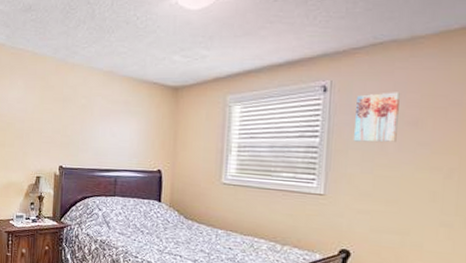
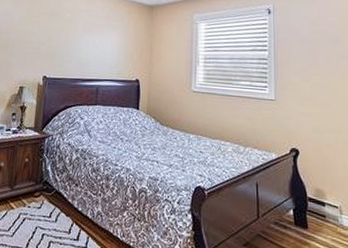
wall art: present [353,92,400,143] -> none [293,15,324,56]

